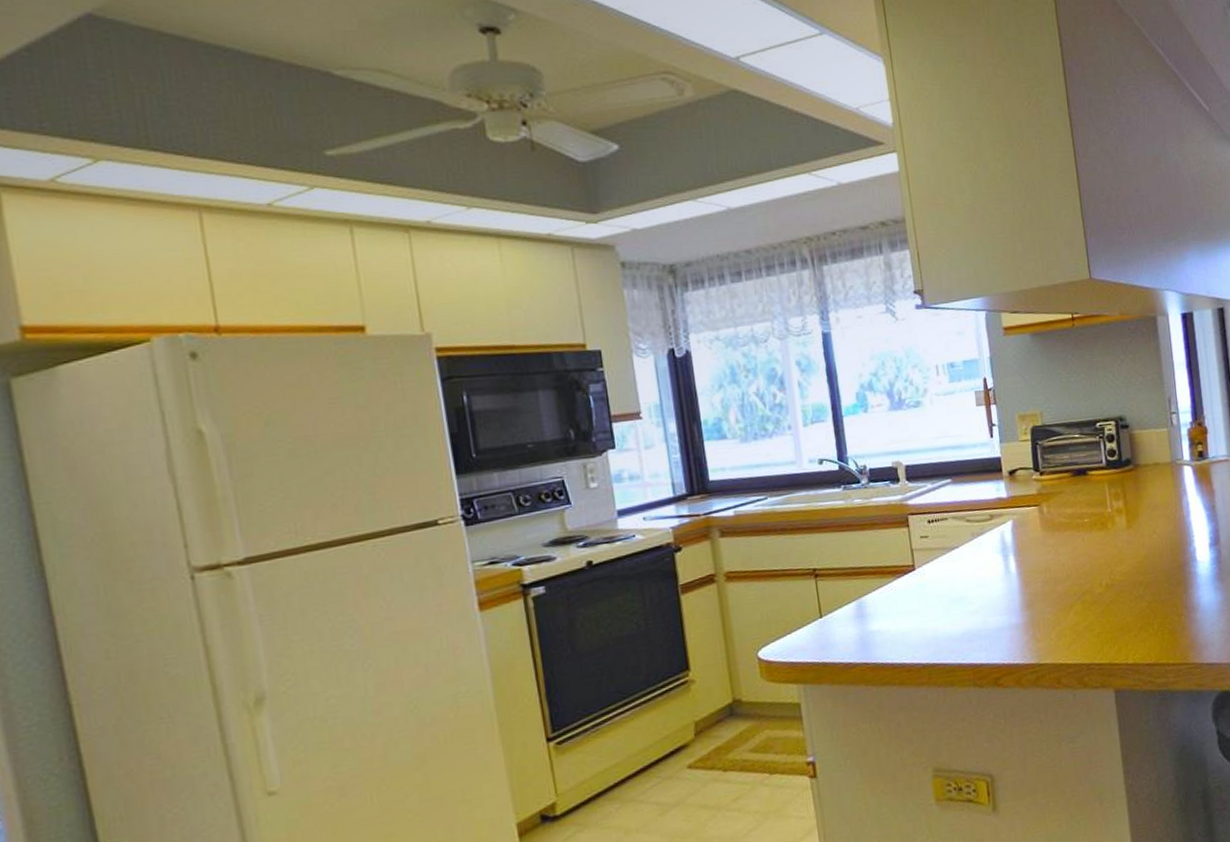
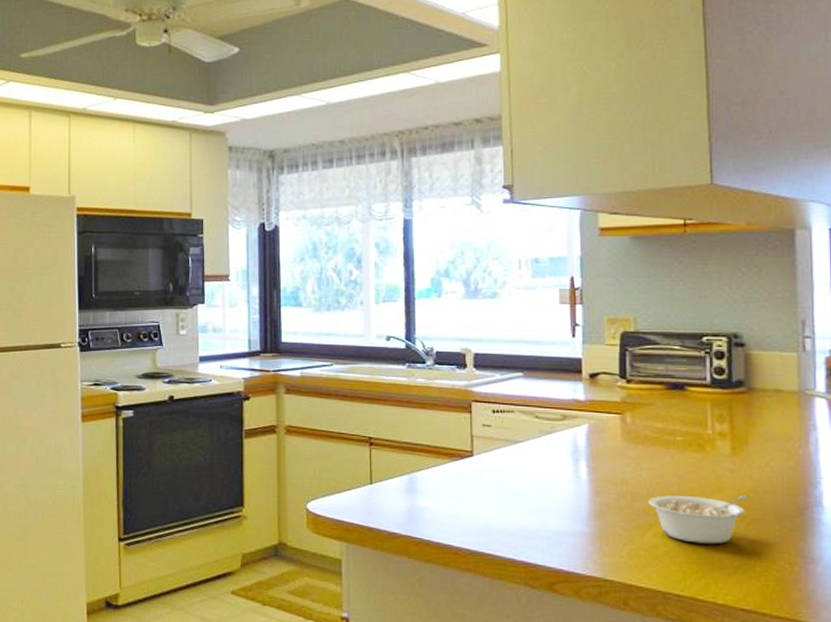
legume: none [1068,562,1144,614] -> present [648,495,750,544]

